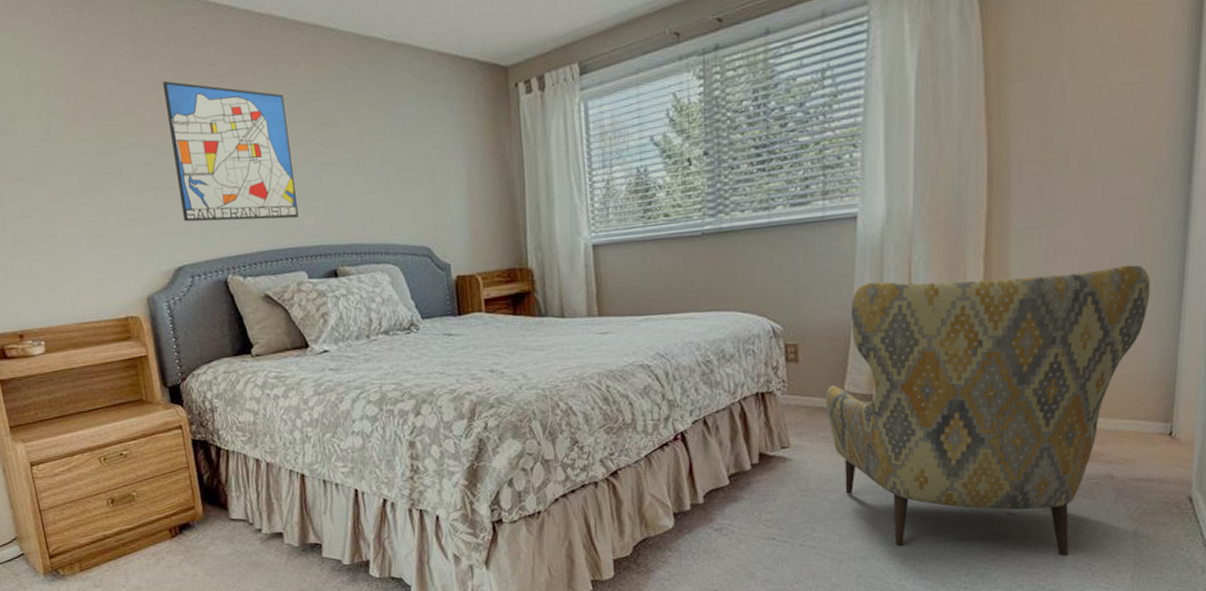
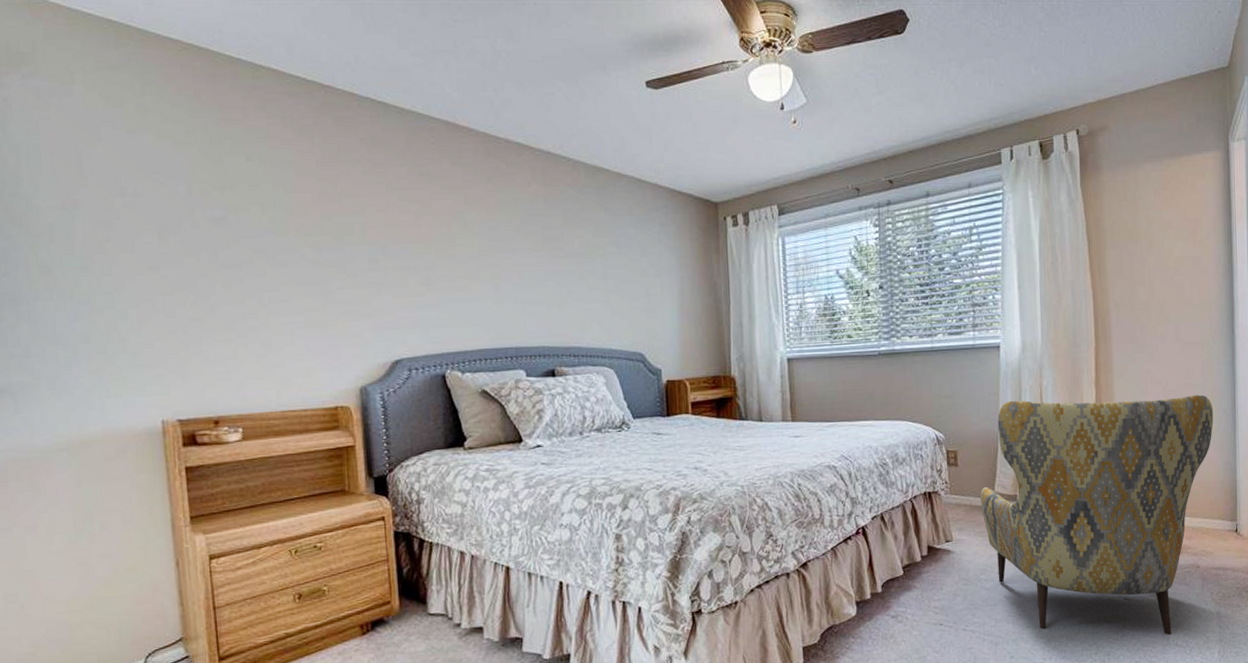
wall art: present [163,80,299,222] -> none [397,187,521,321]

